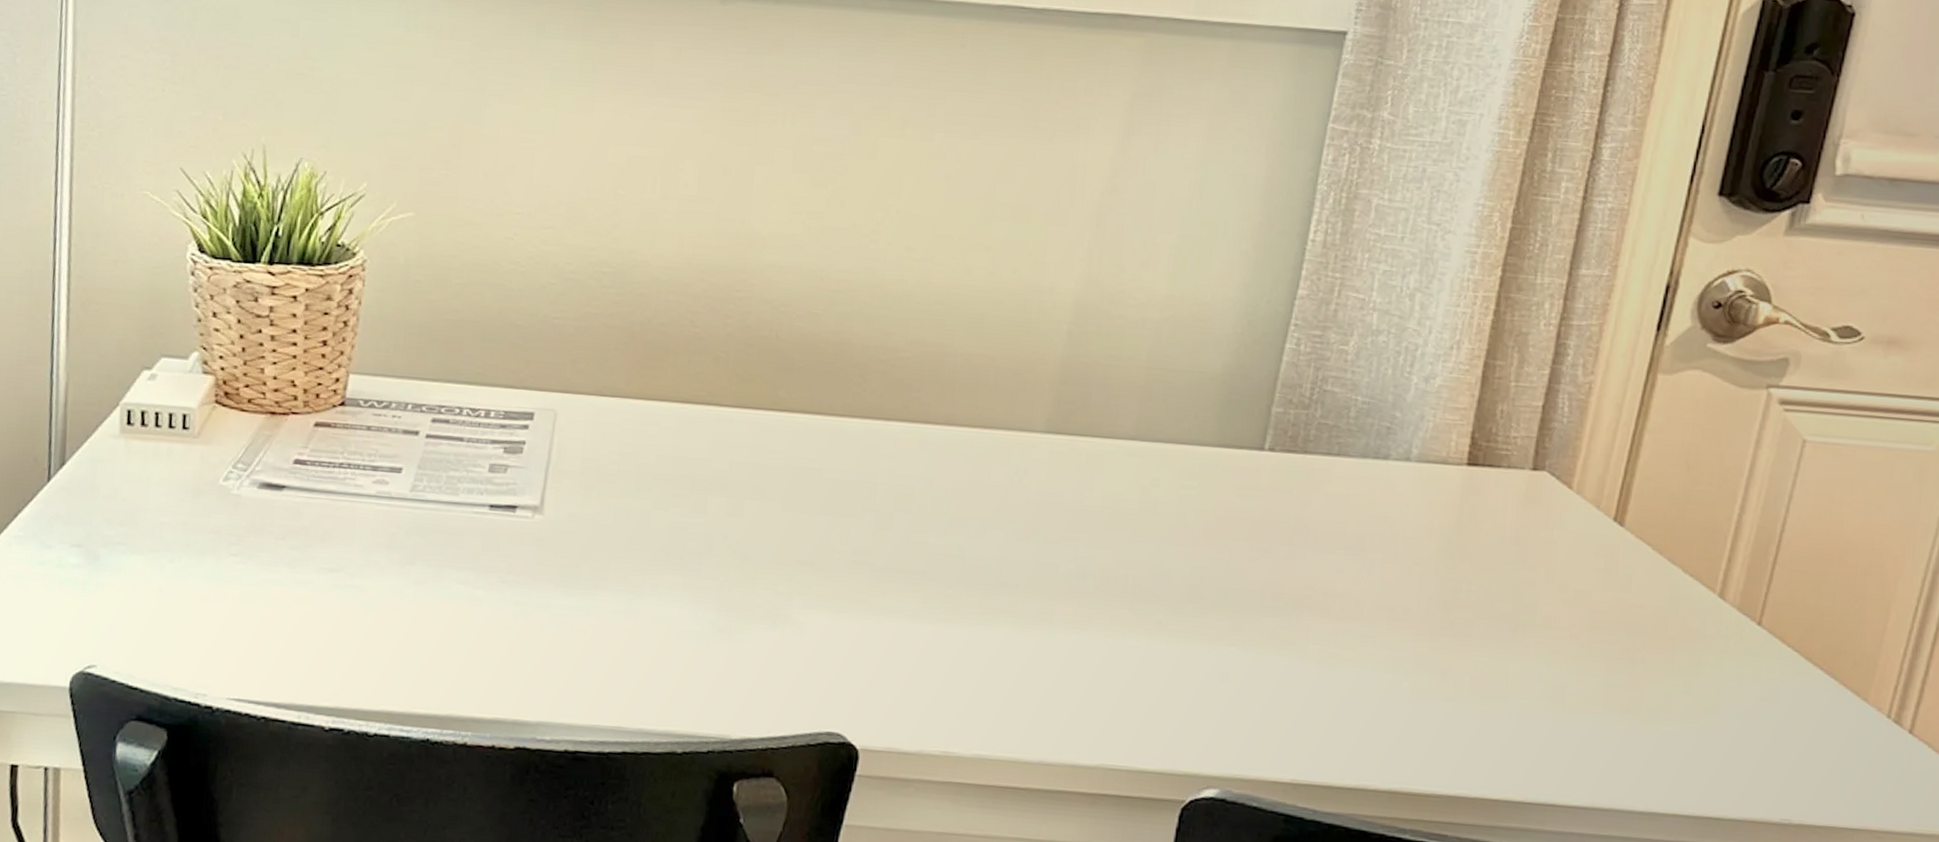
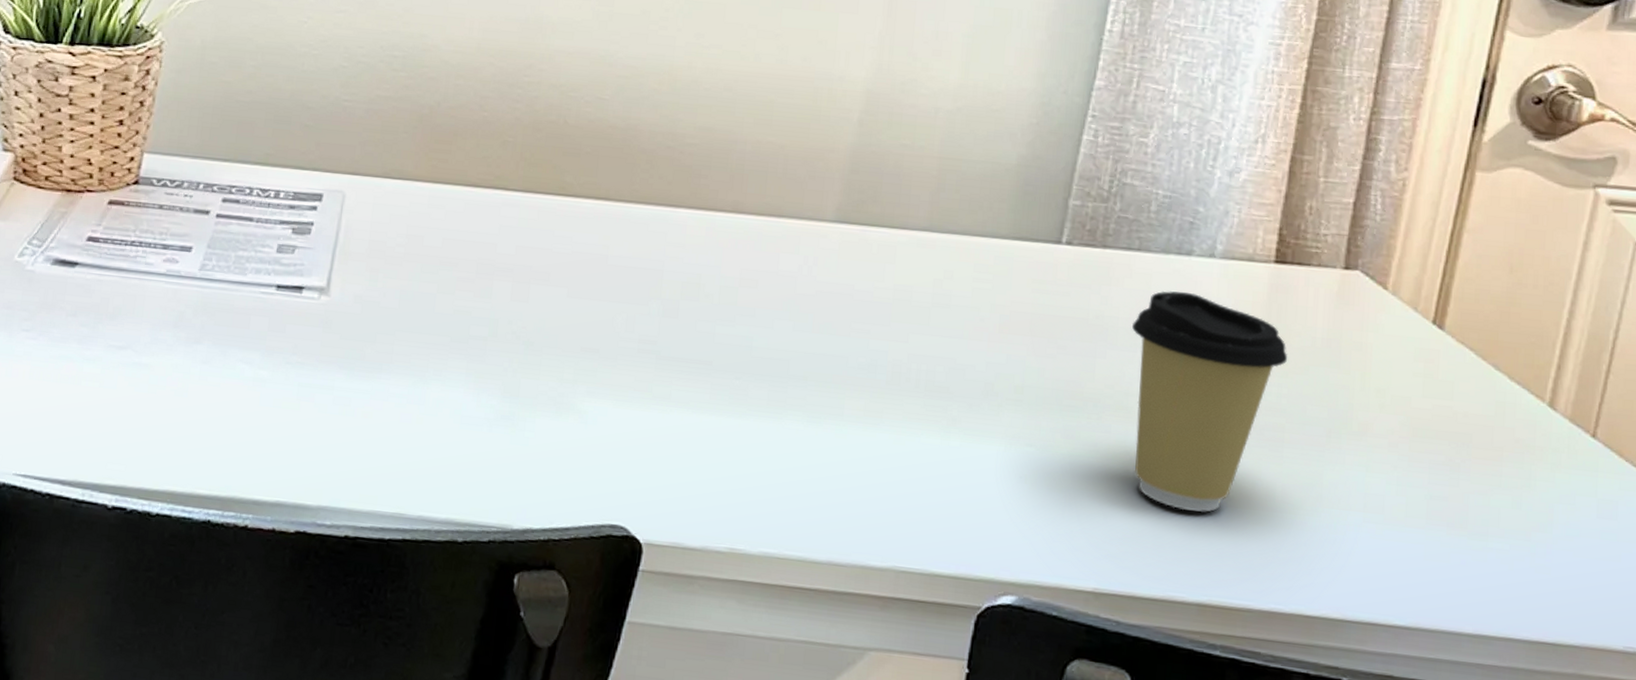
coffee cup: none [1331,494,1478,705] -> present [1132,290,1288,512]

